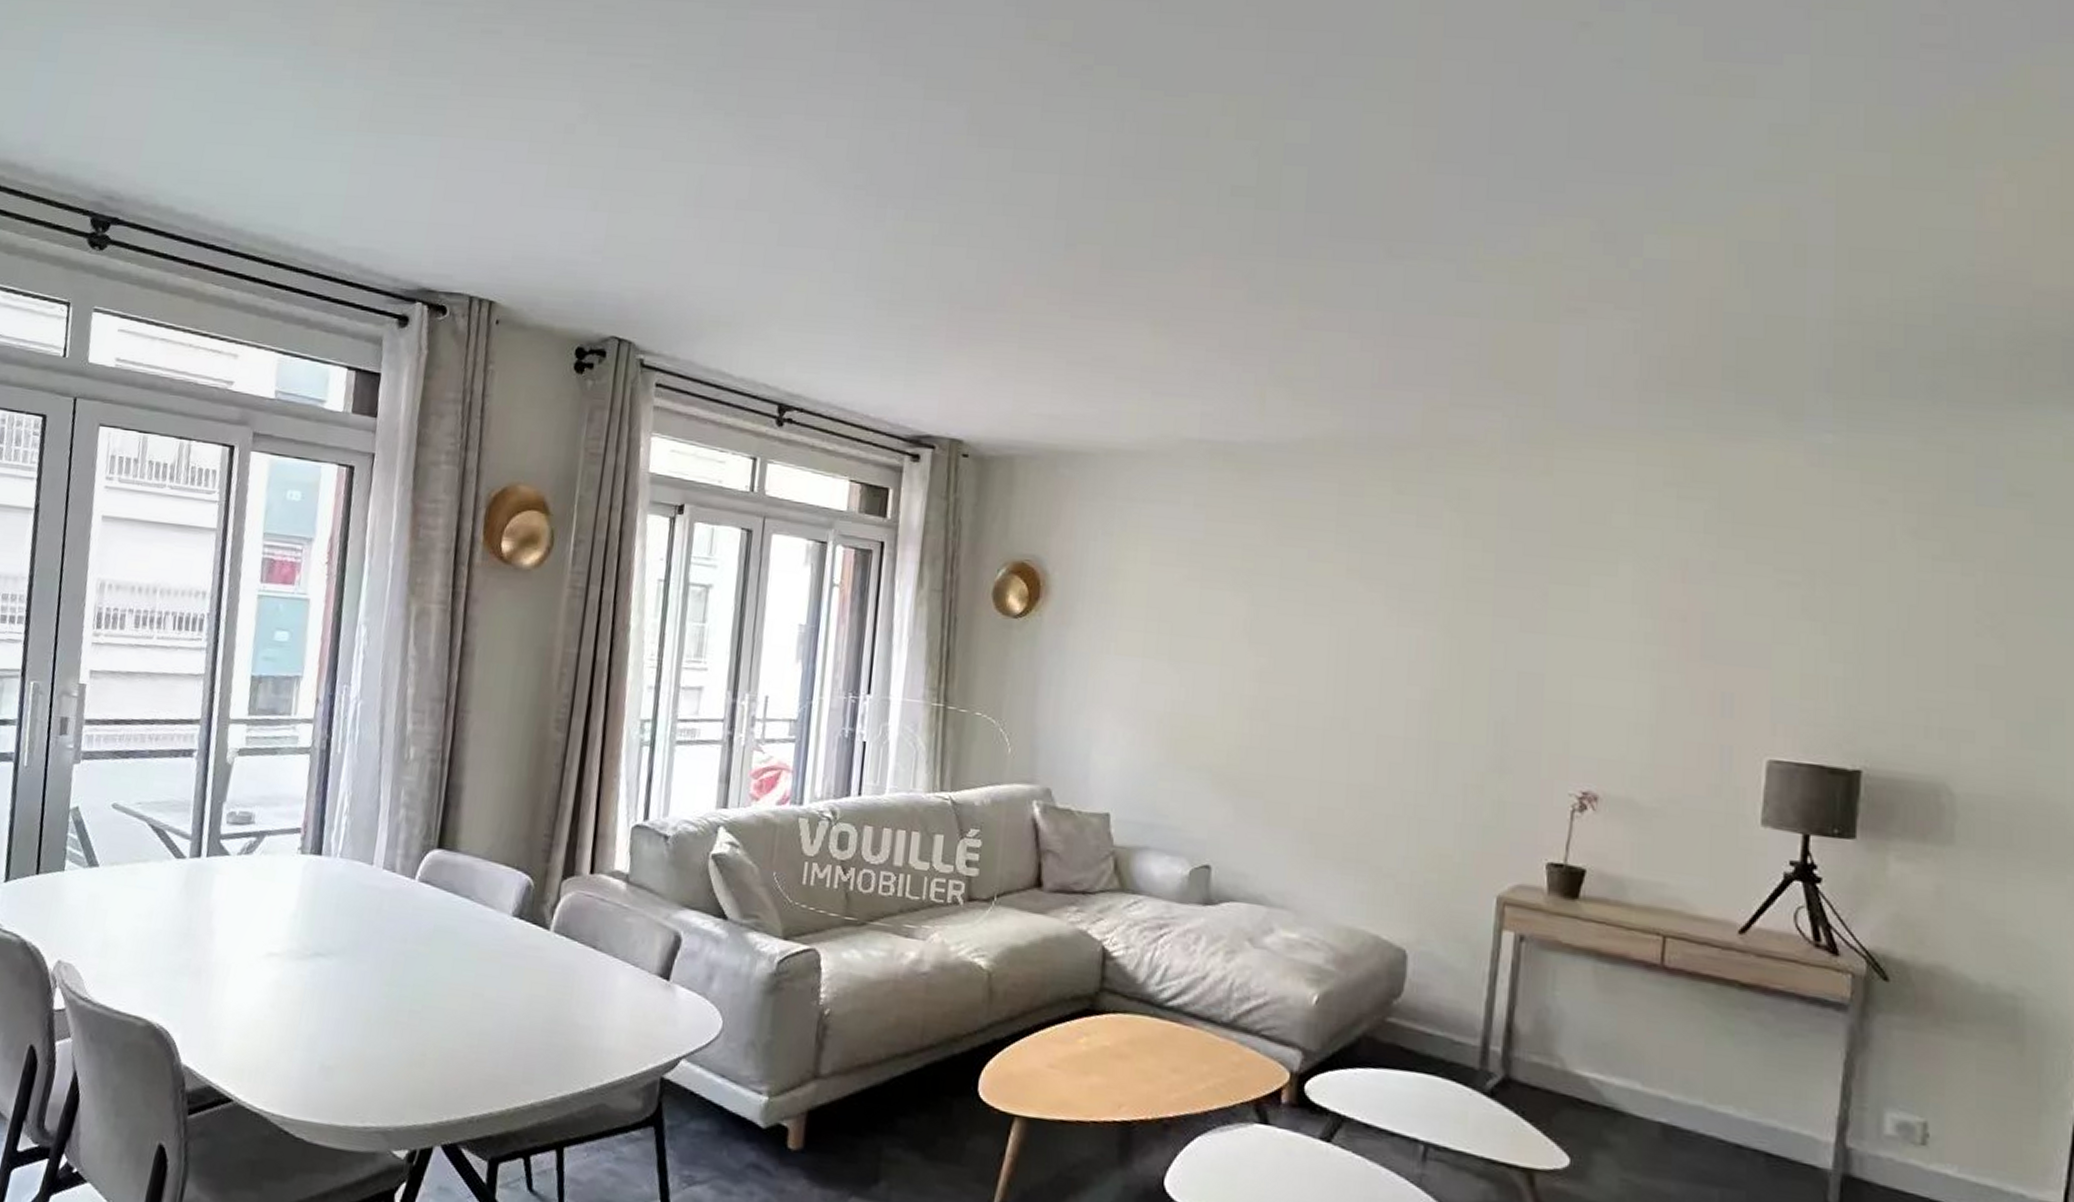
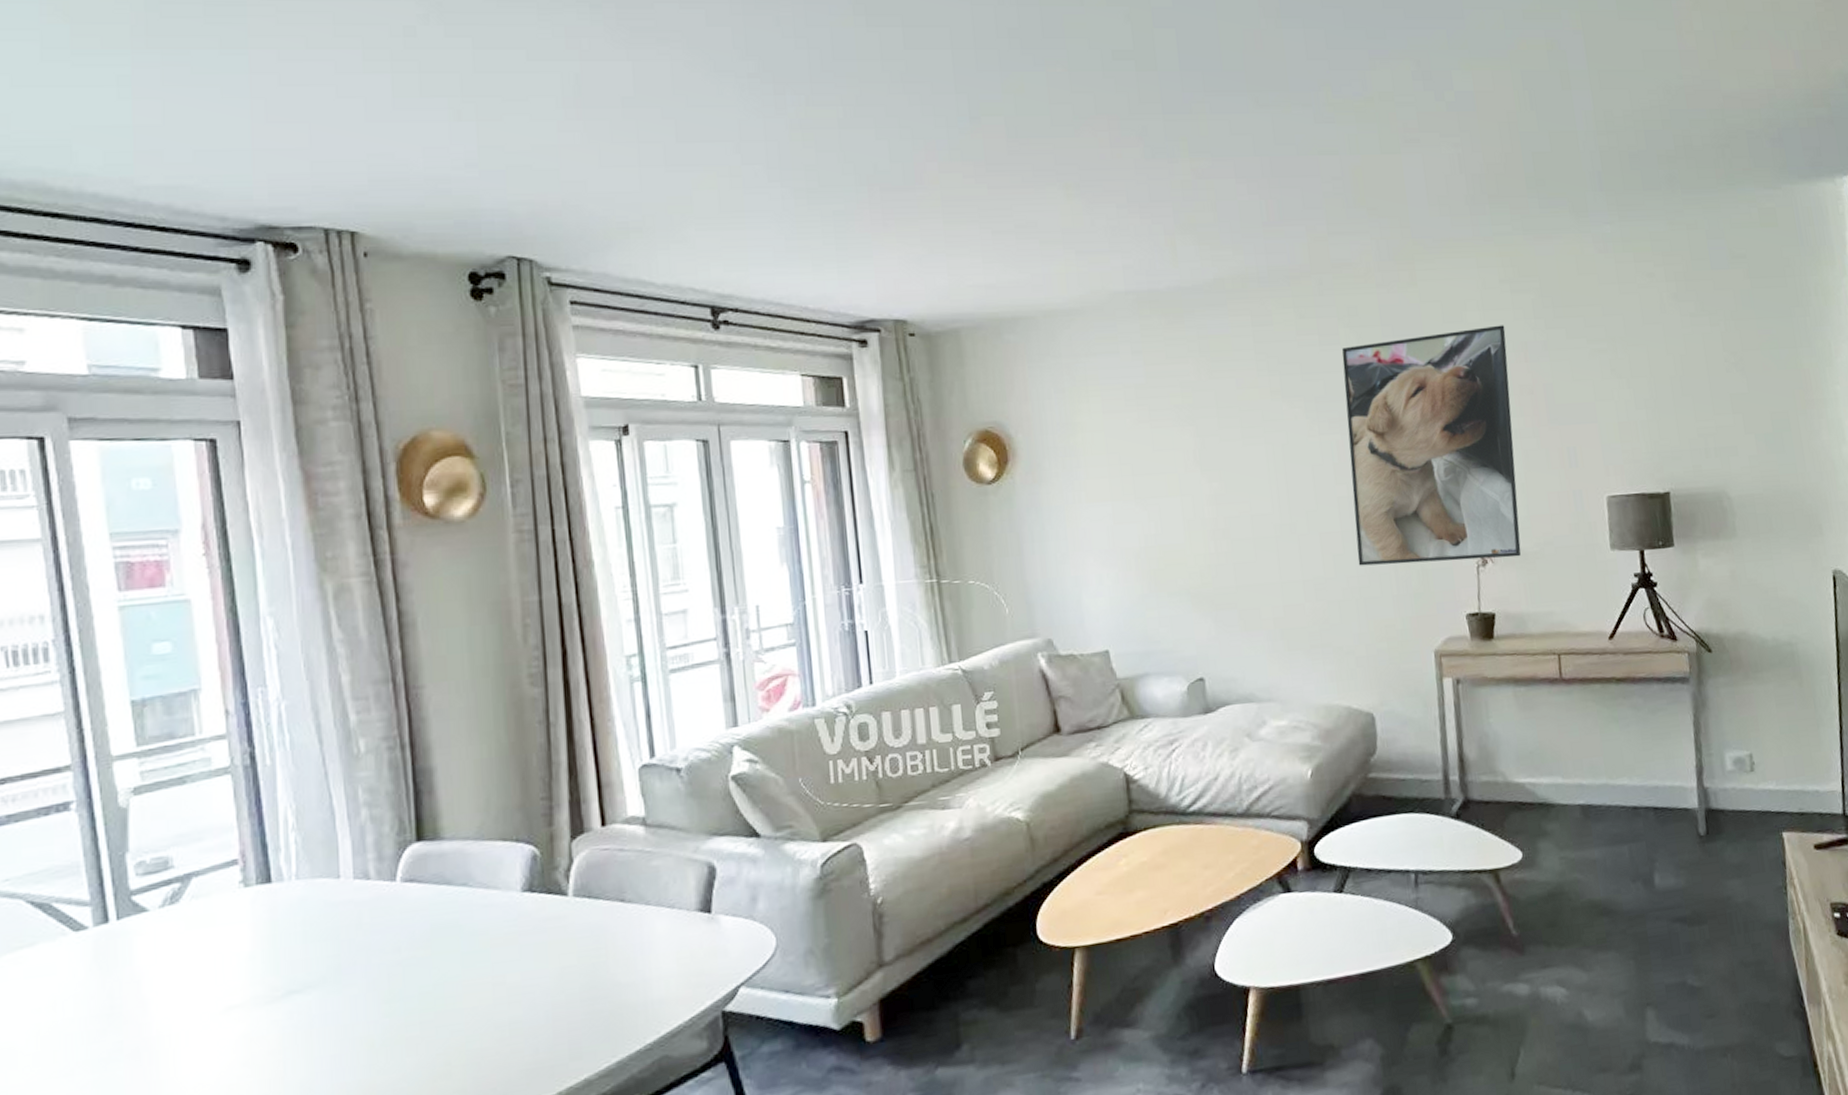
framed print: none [1419,533,1661,810] -> present [1342,325,1521,566]

